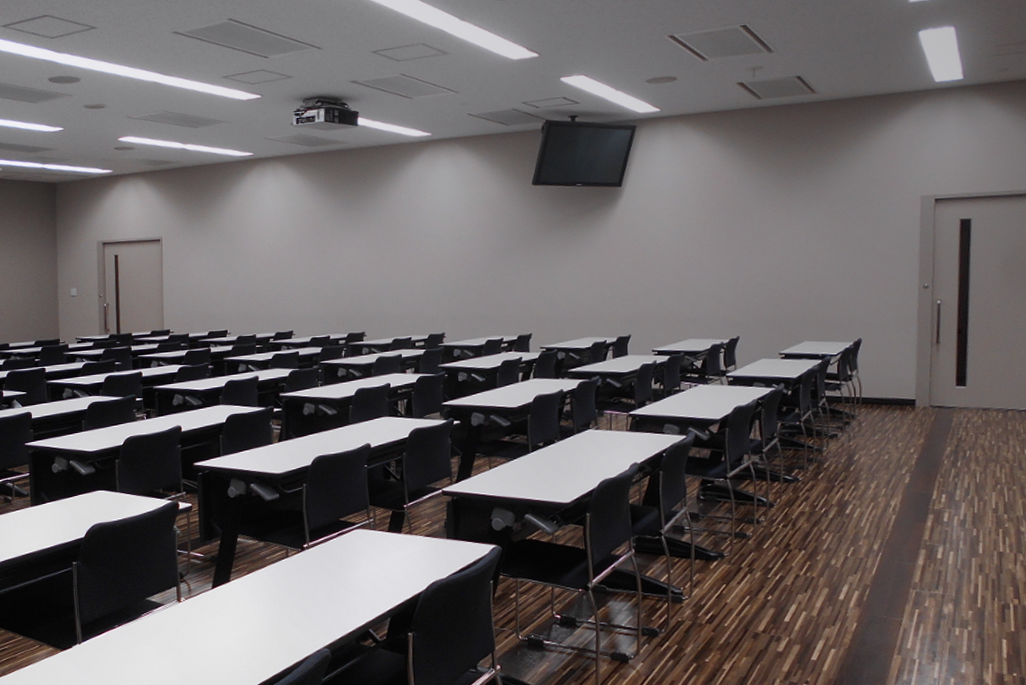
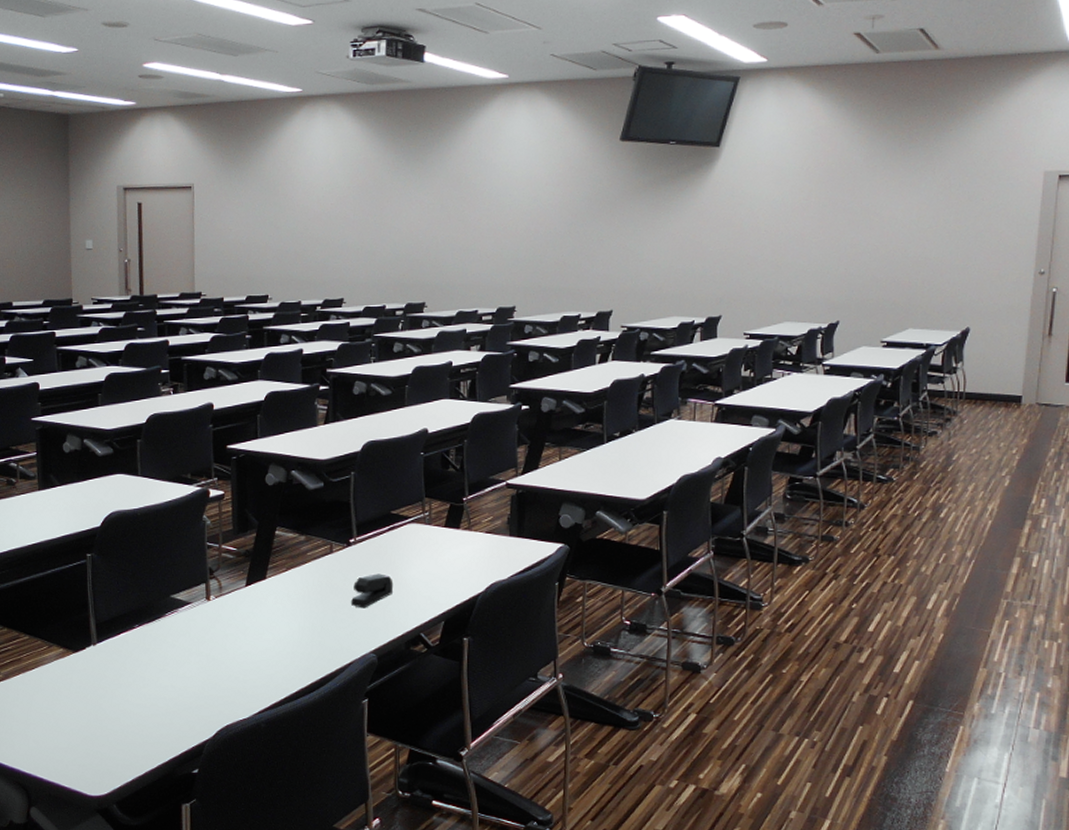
stapler: none [305,575,344,607] -> present [350,573,394,608]

